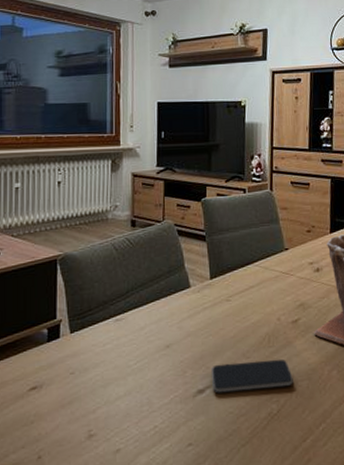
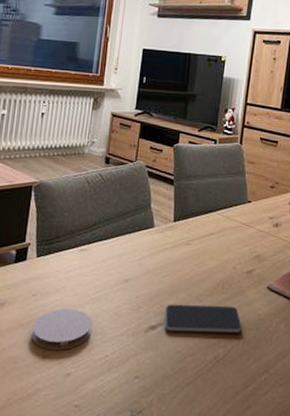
coaster: none [74,382,138,429] -> present [31,308,93,351]

